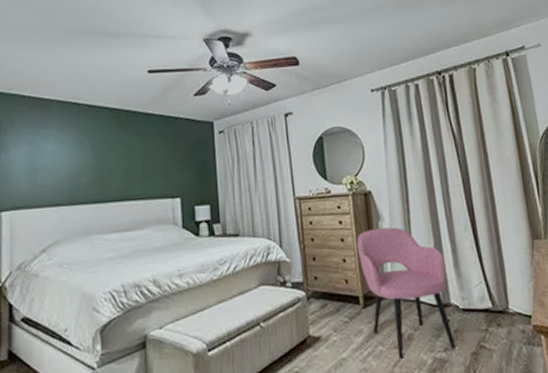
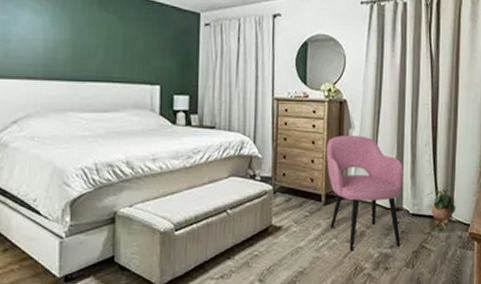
potted plant: none [484,275,513,322] -> present [432,188,456,228]

